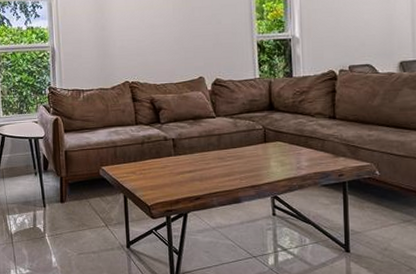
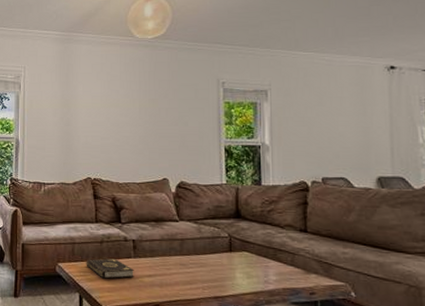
book: none [128,158,175,178] -> present [86,258,134,279]

